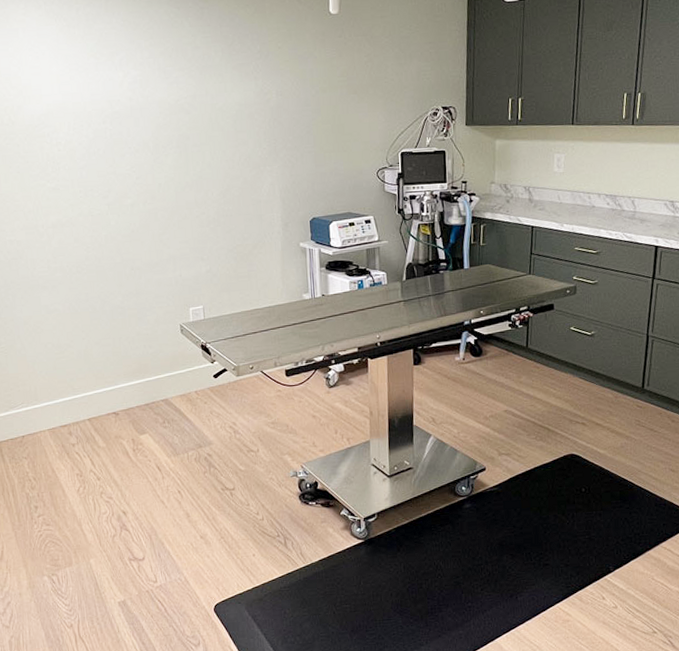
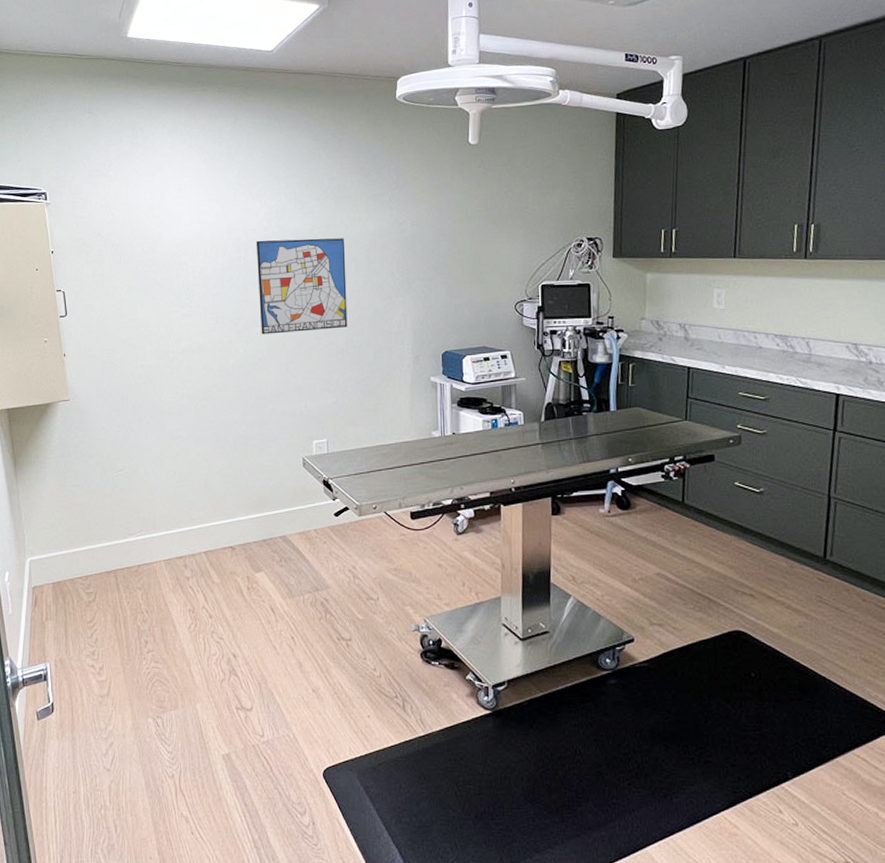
wall art: none [121,108,218,206] -> present [256,238,348,335]

